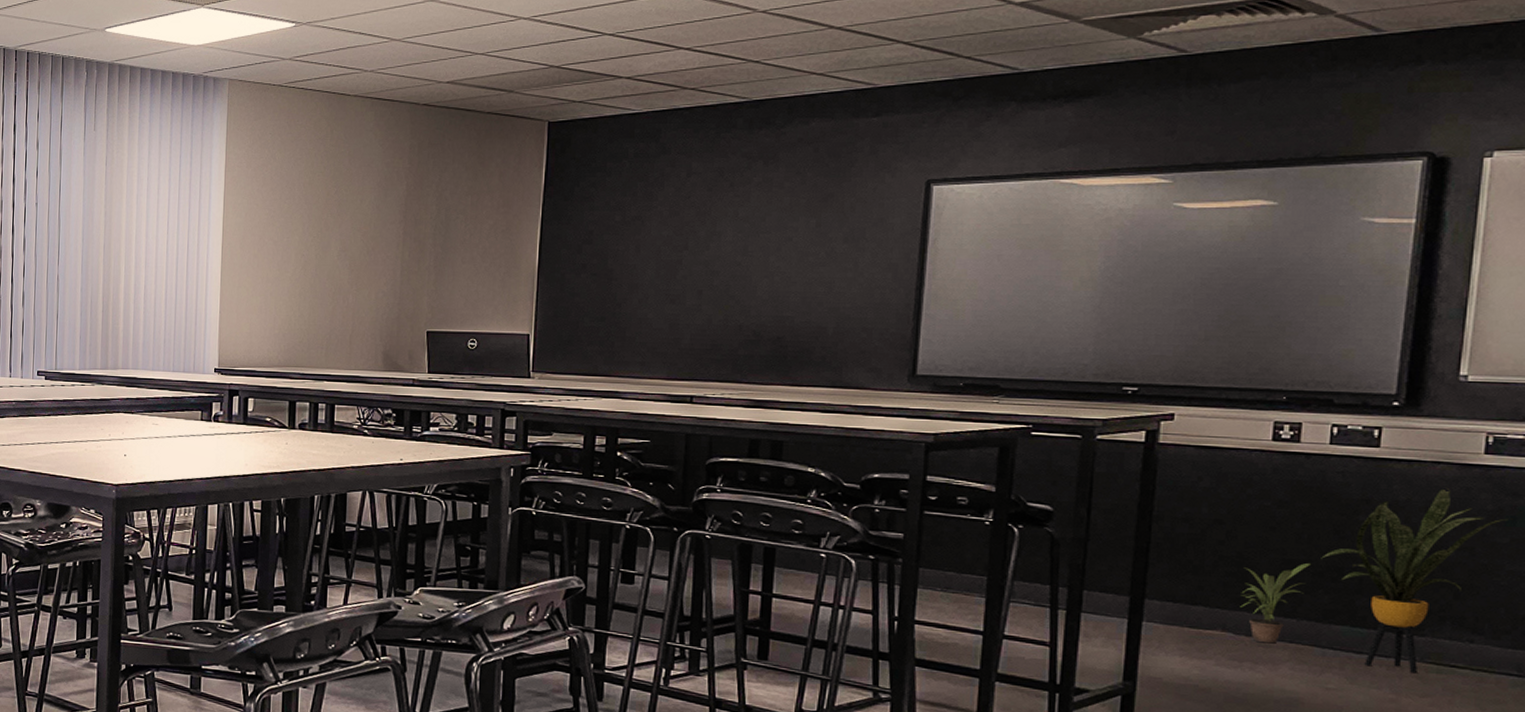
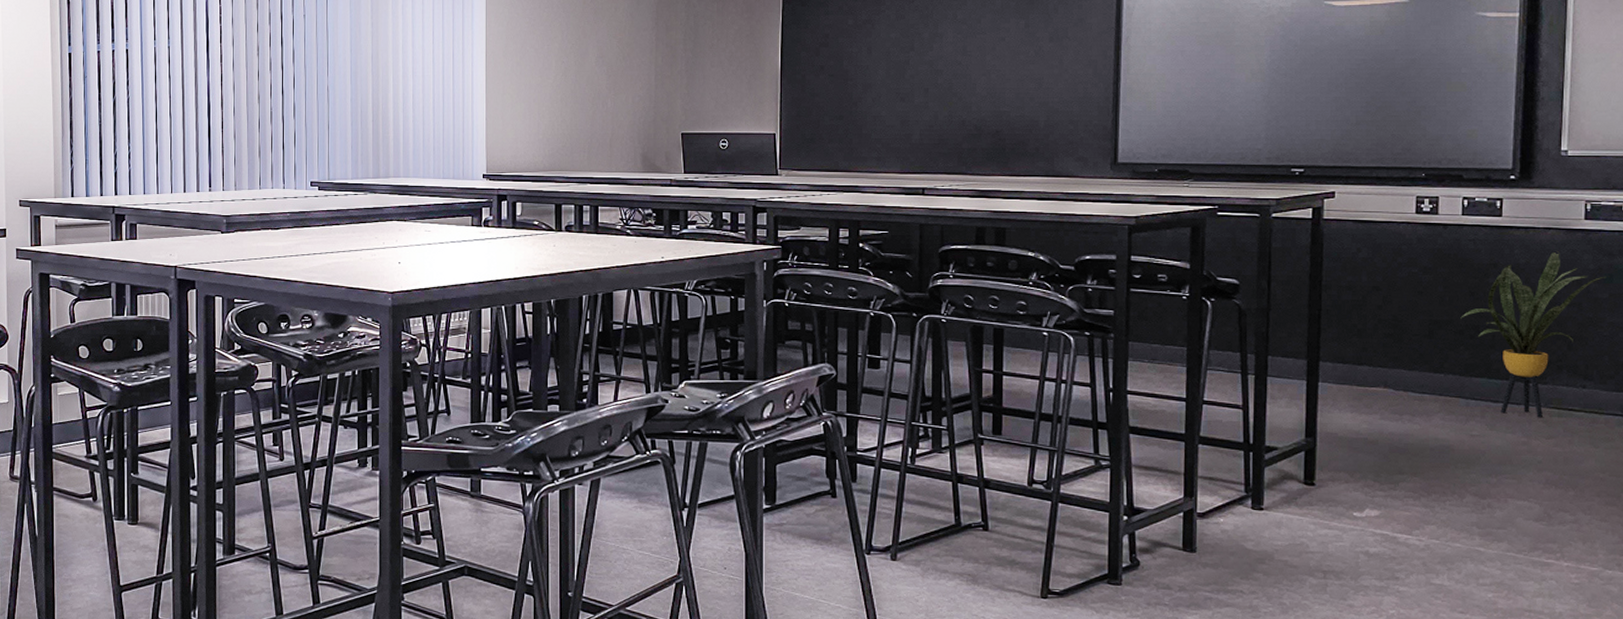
potted plant: present [1240,563,1310,644] -> none [1398,323,1452,397]

